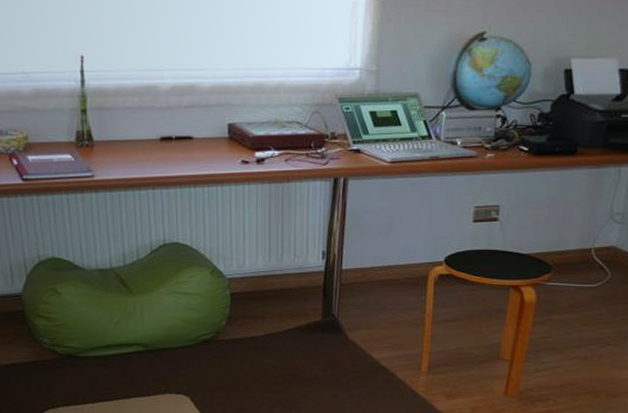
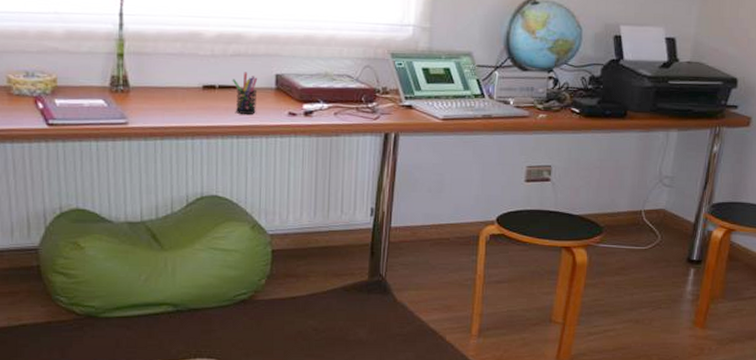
pen holder: none [187,122,212,164] -> present [232,72,258,114]

